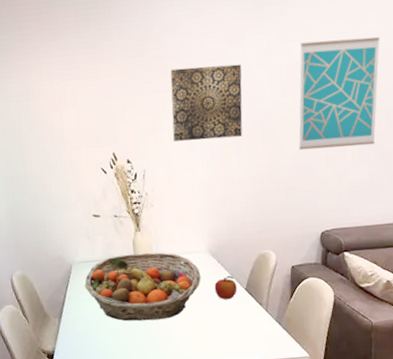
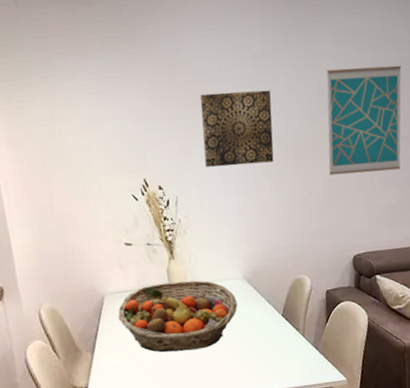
fruit: present [214,276,237,300] -> none [251,302,274,327]

